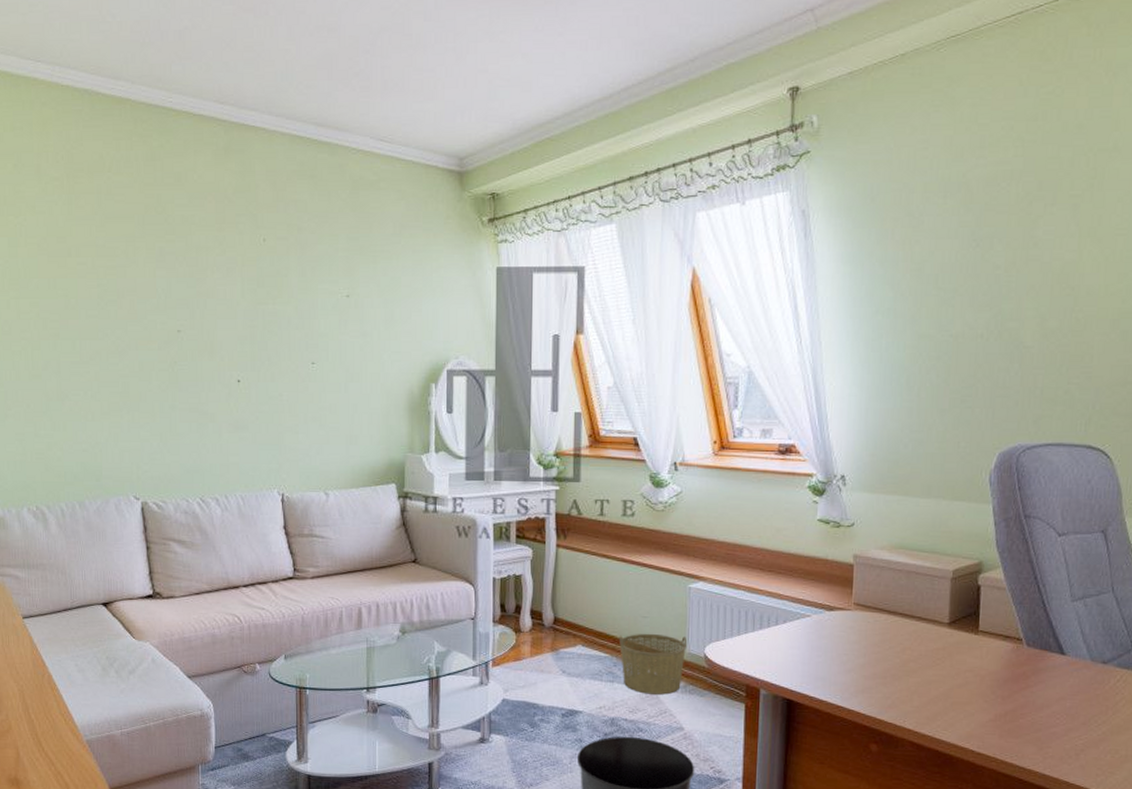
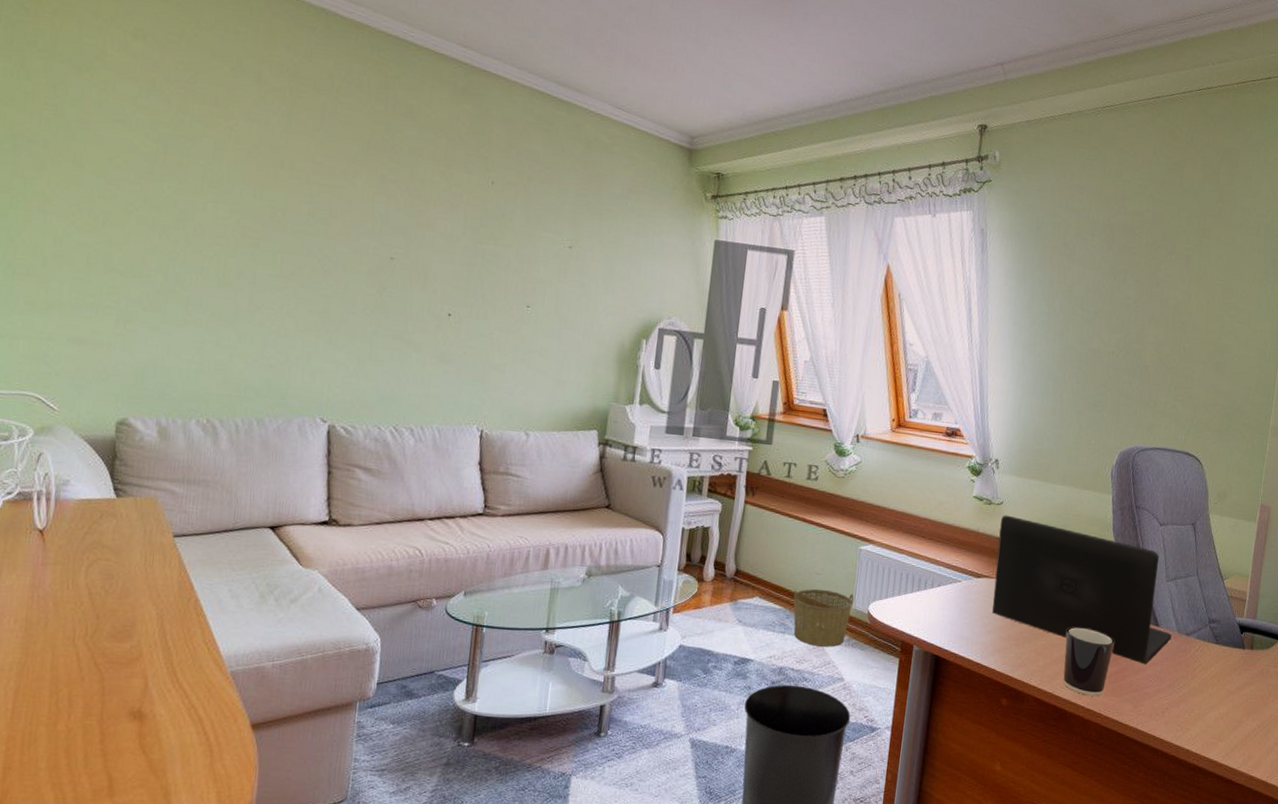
laptop: none [850,538,1083,700] -> present [992,515,1172,665]
mug: none [944,660,1009,738] -> present [1063,627,1115,696]

